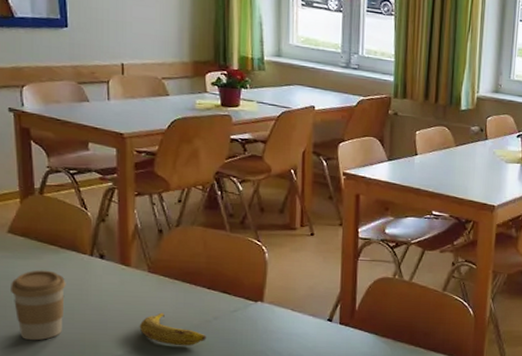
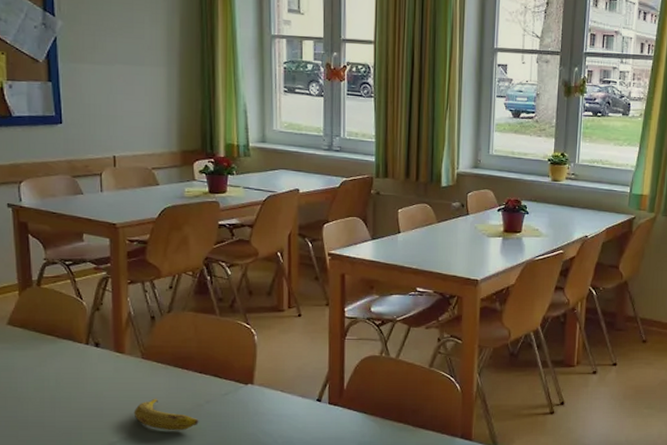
coffee cup: present [11,270,66,341] -> none [10,360,63,430]

